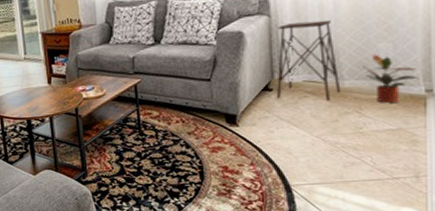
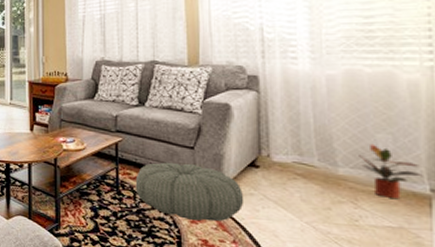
pouf: none [156,95,260,150] -> present [135,162,244,222]
side table: present [277,20,341,101] -> none [264,102,335,187]

